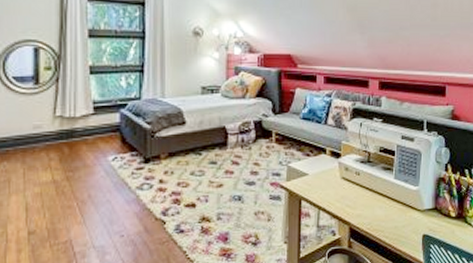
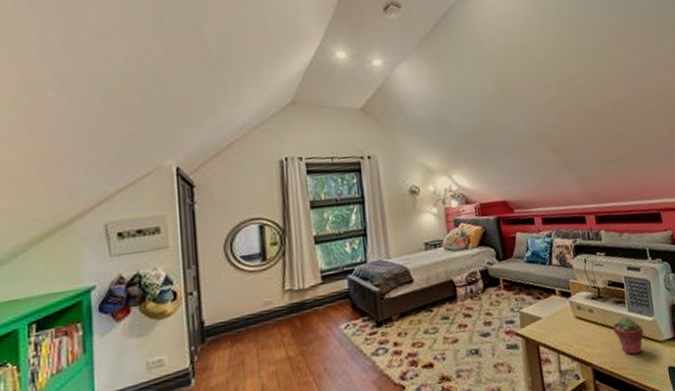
potted succulent: none [376,184,406,219] -> present [612,317,644,355]

